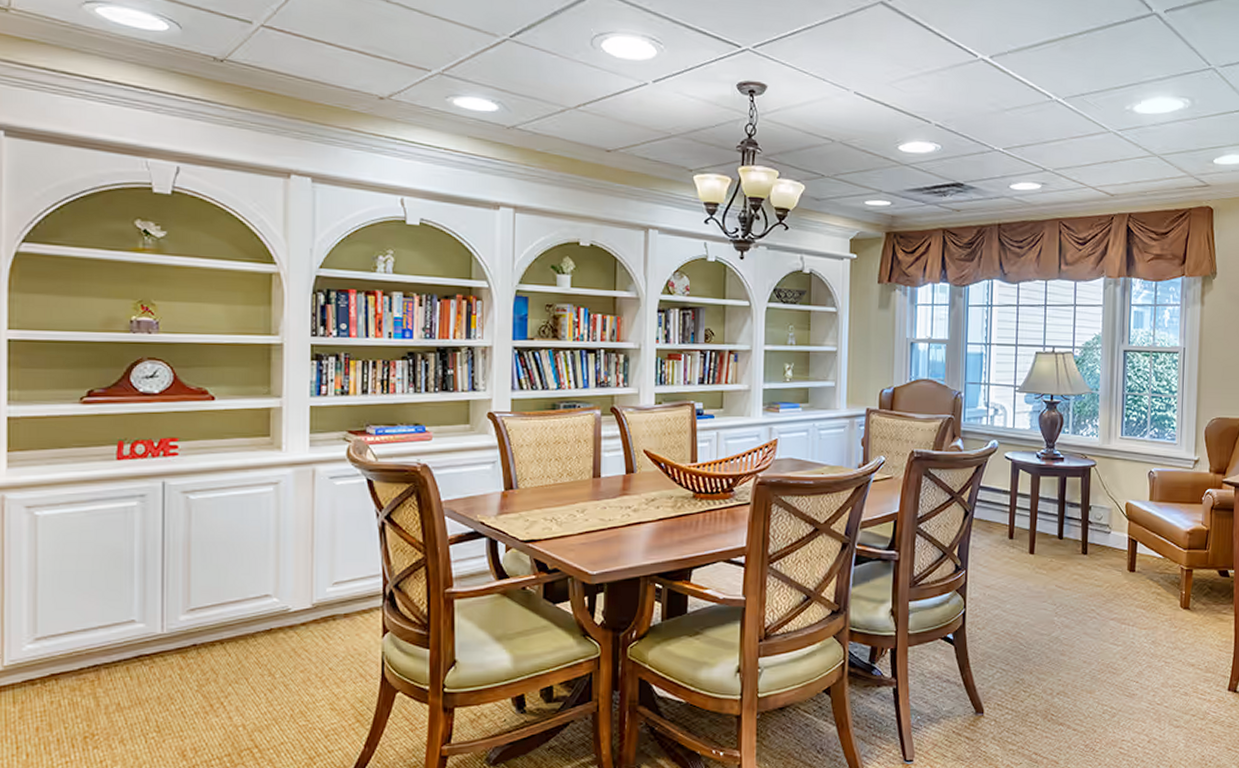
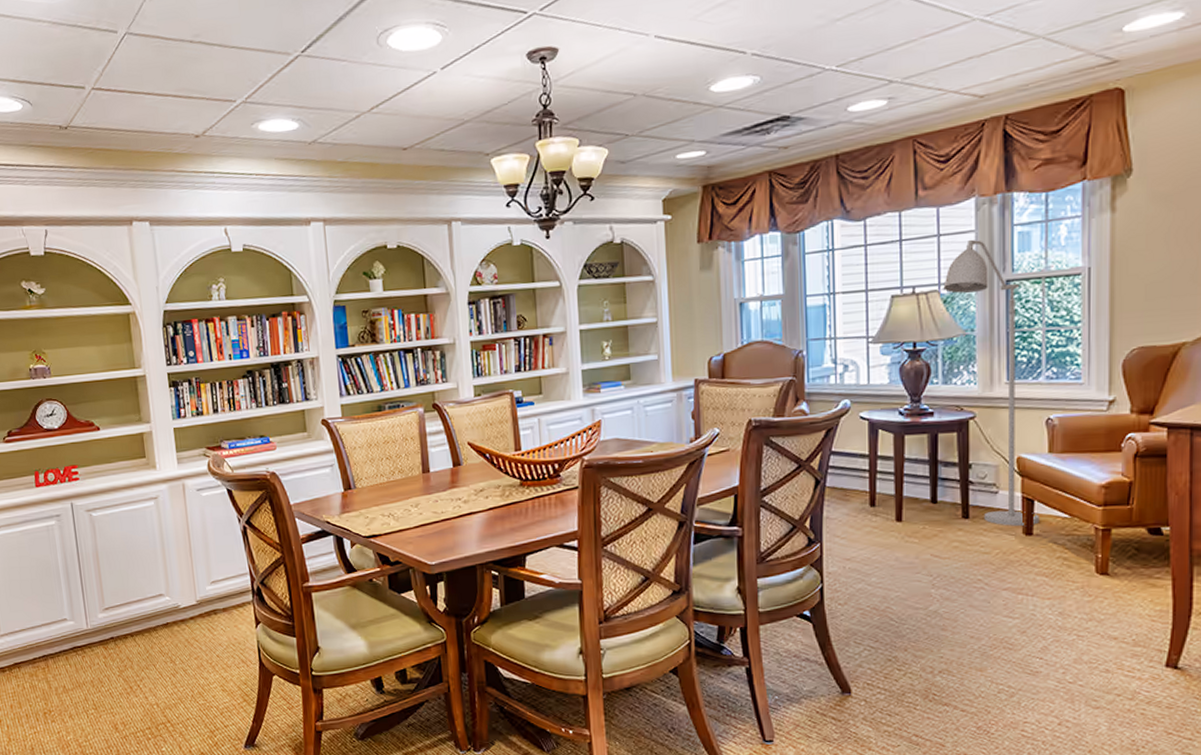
floor lamp: none [1076,312,1141,563] -> present [943,239,1039,526]

